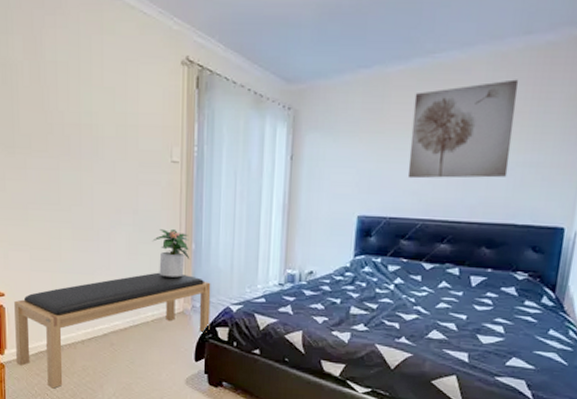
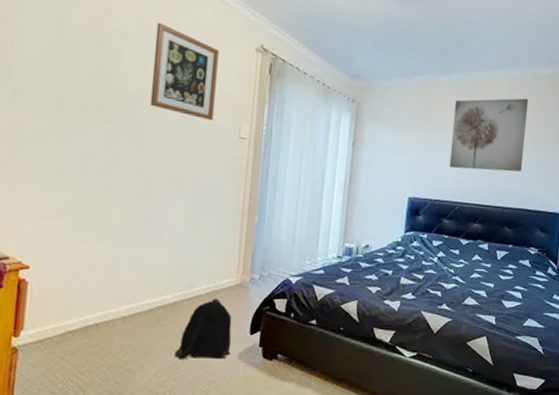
bench: present [14,272,211,389] -> none [35,244,272,373]
wall art: none [84,48,145,146] -> present [149,23,219,121]
backpack: none [128,325,178,384] -> present [174,298,232,359]
potted plant: present [152,228,190,278] -> none [213,201,252,250]

